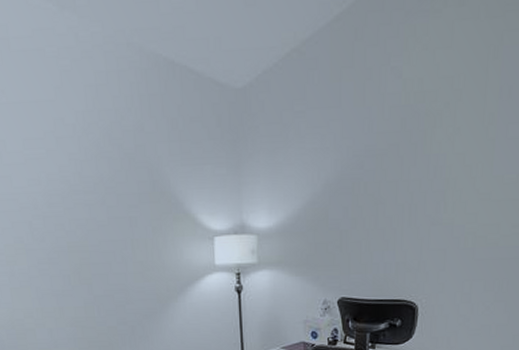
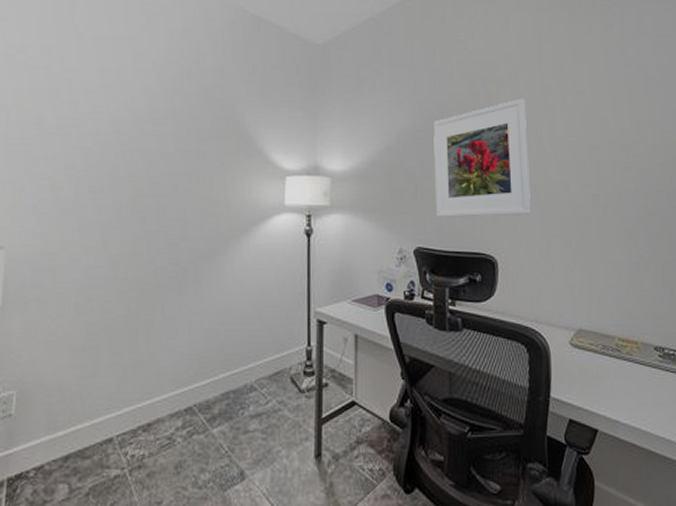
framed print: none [359,132,463,269] -> present [434,98,531,218]

